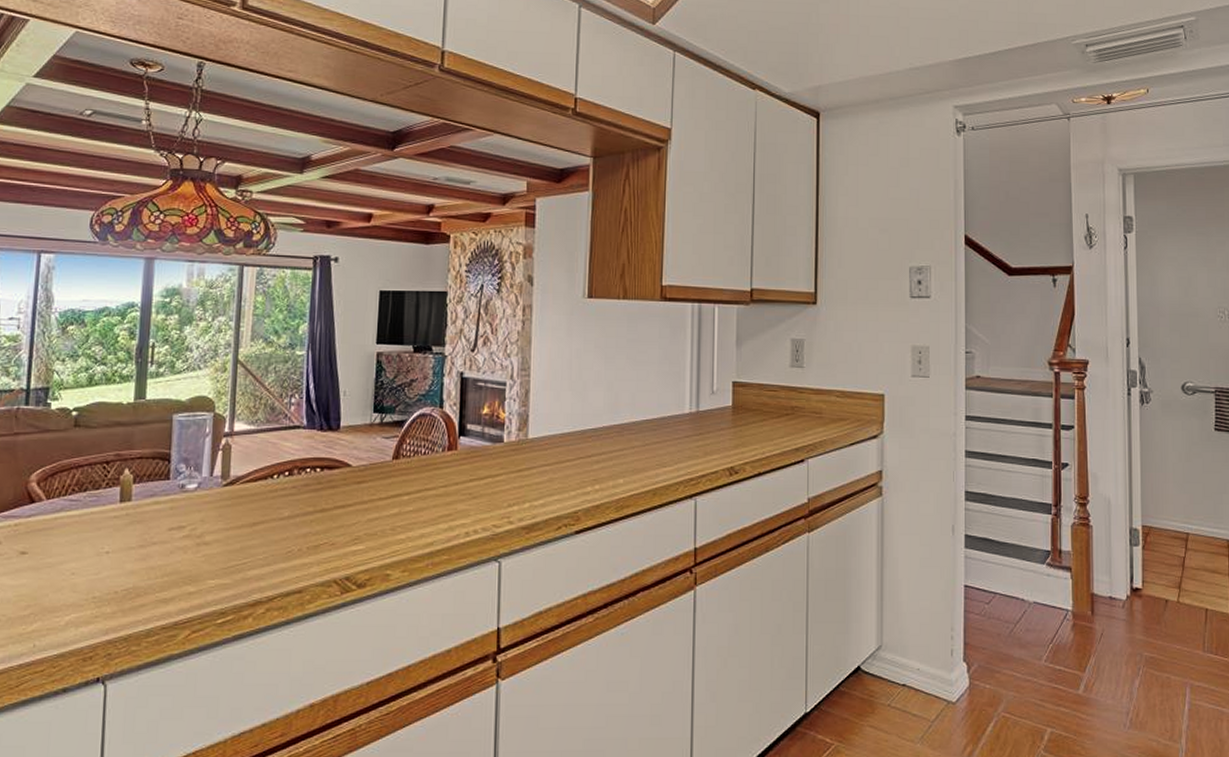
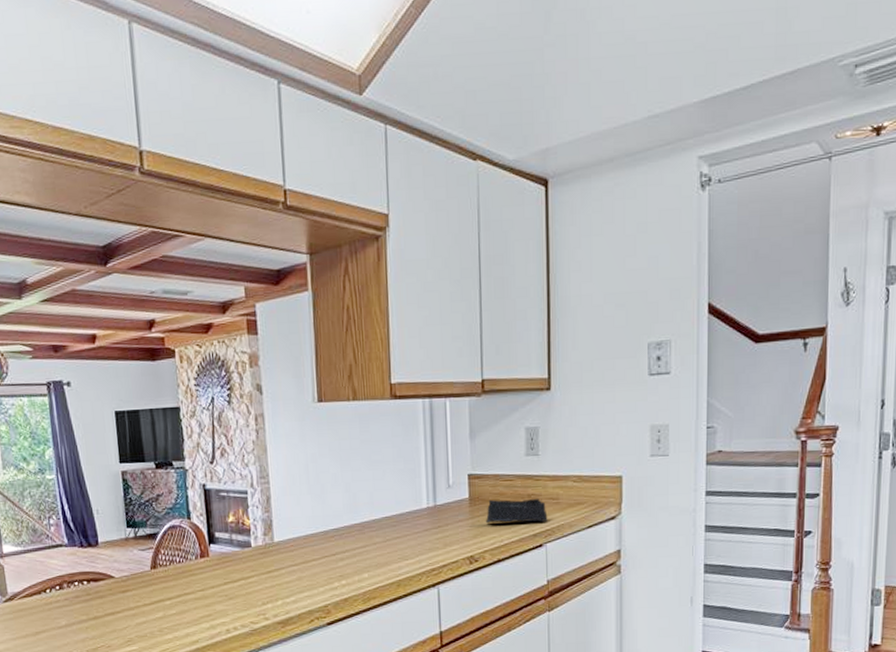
speaker: none [747,410,810,436] -> present [485,498,548,524]

